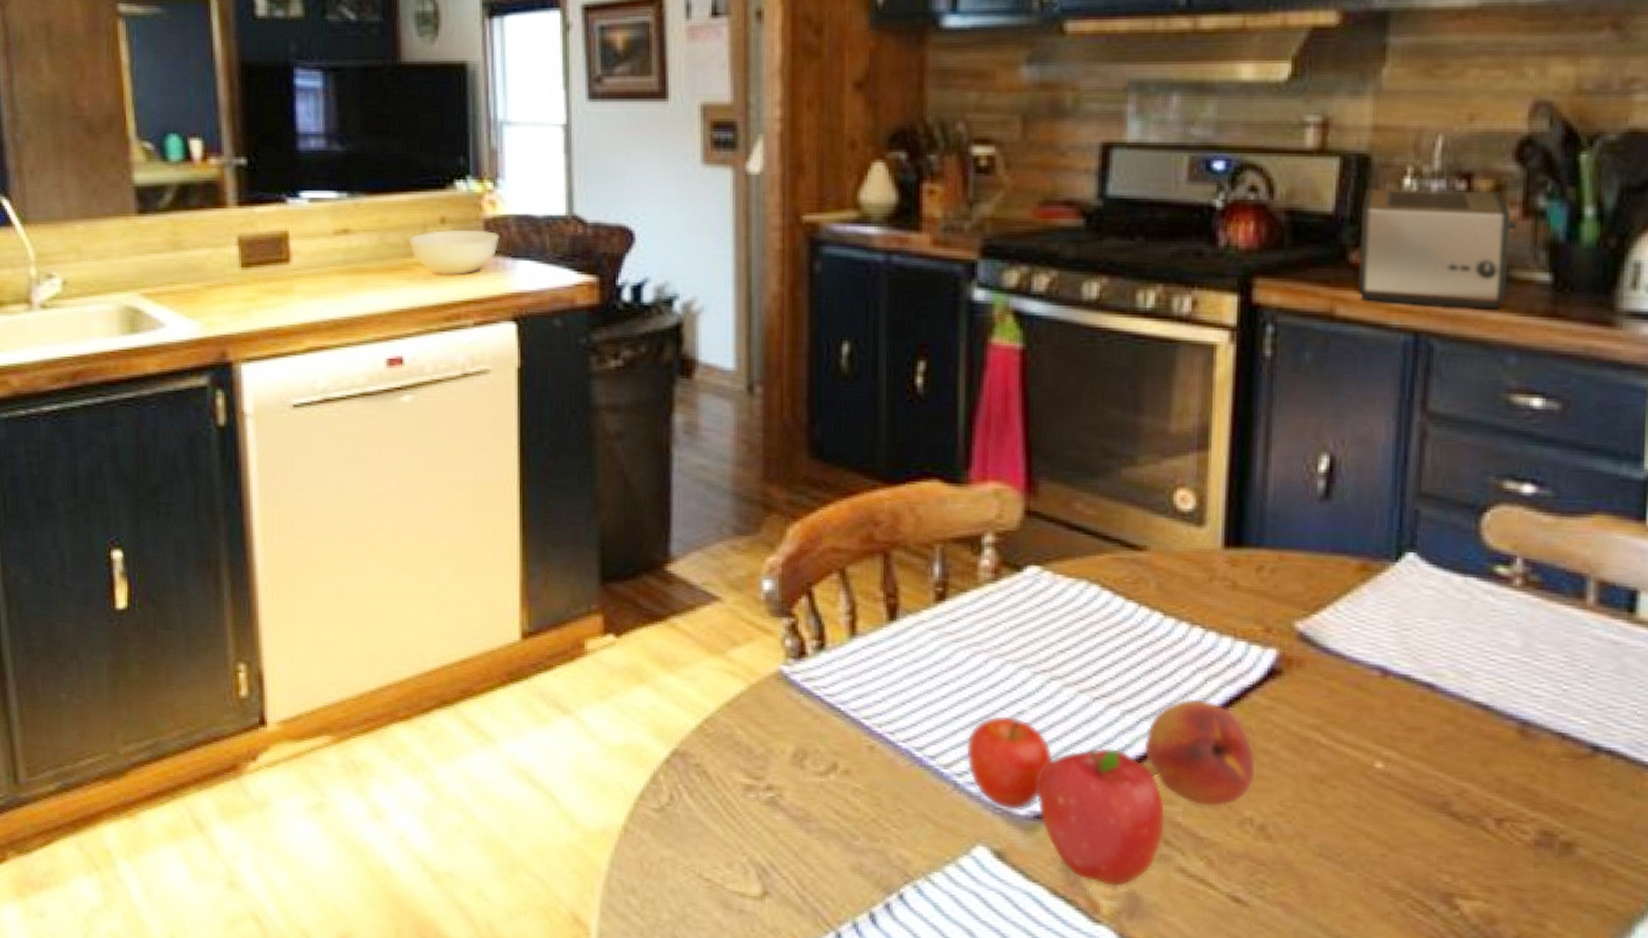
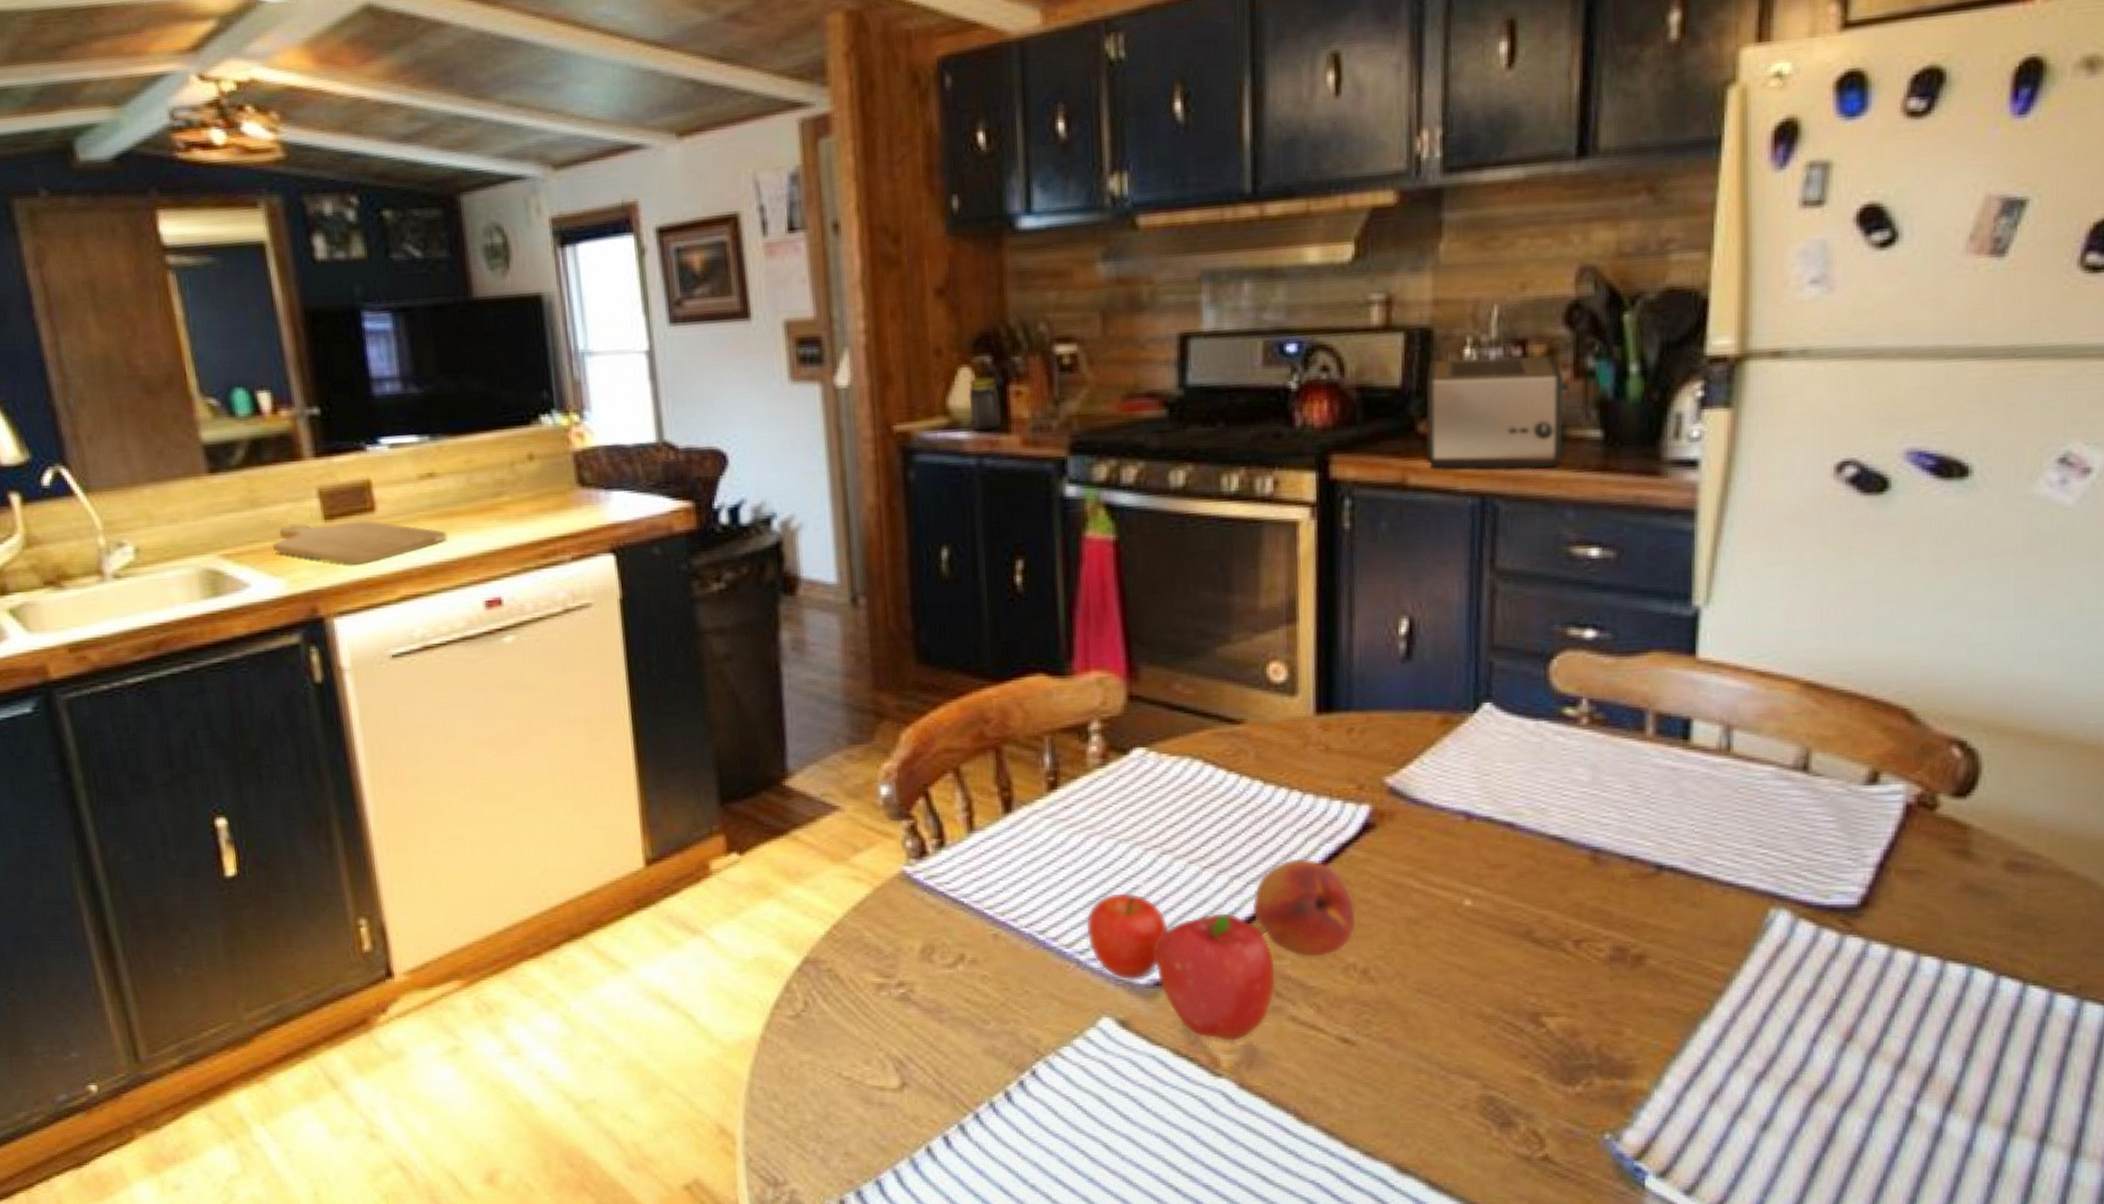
chopping board: none [190,269,356,313] -> present [272,520,447,565]
bowl: present [409,229,500,276] -> none [497,464,591,513]
jar: none [881,173,914,227] -> present [969,376,1002,431]

